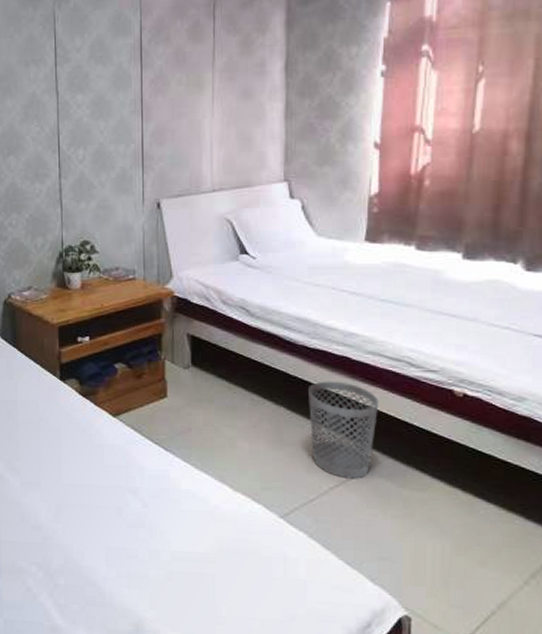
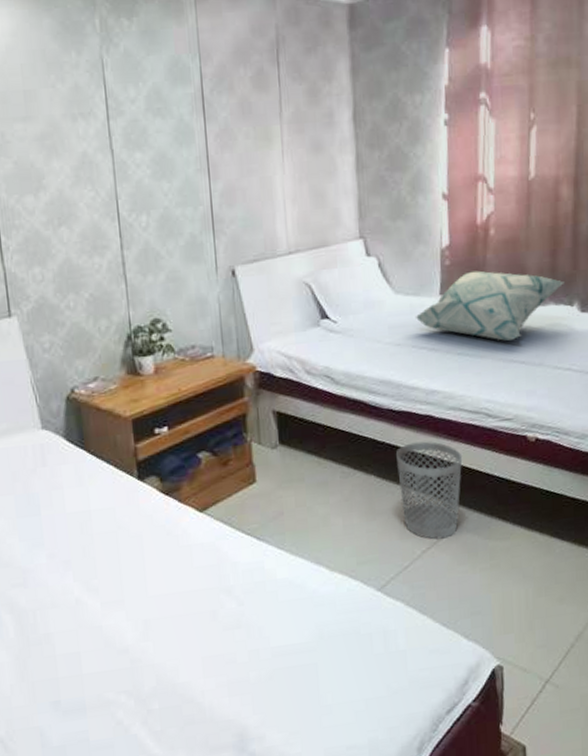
decorative pillow: none [336,220,508,292] -> present [415,270,564,341]

